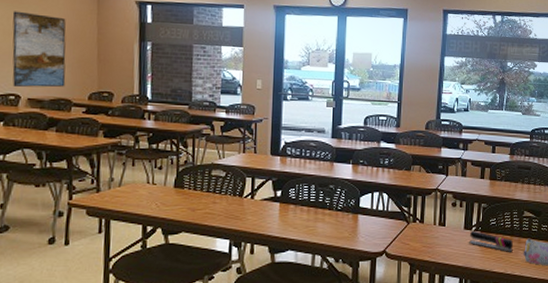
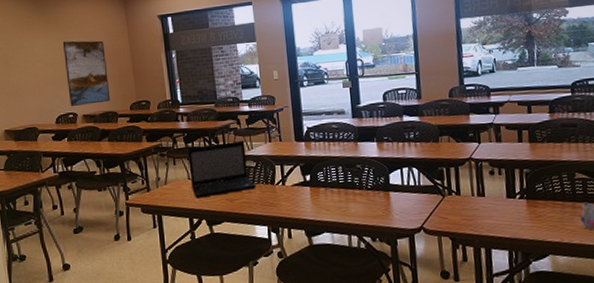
laptop: none [149,147,223,205] -> present [188,140,256,199]
stapler: present [469,230,513,253] -> none [513,198,567,220]

